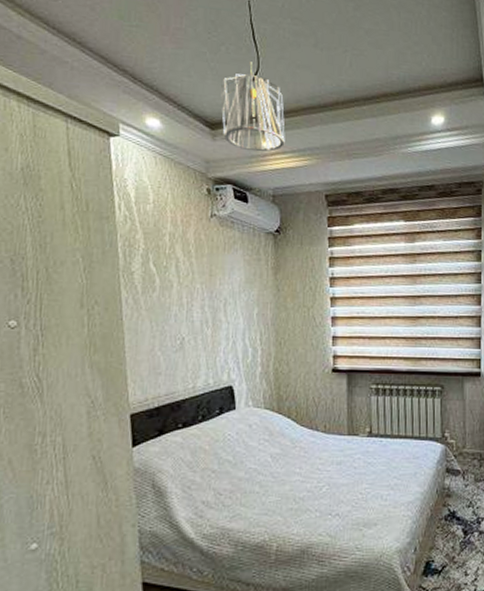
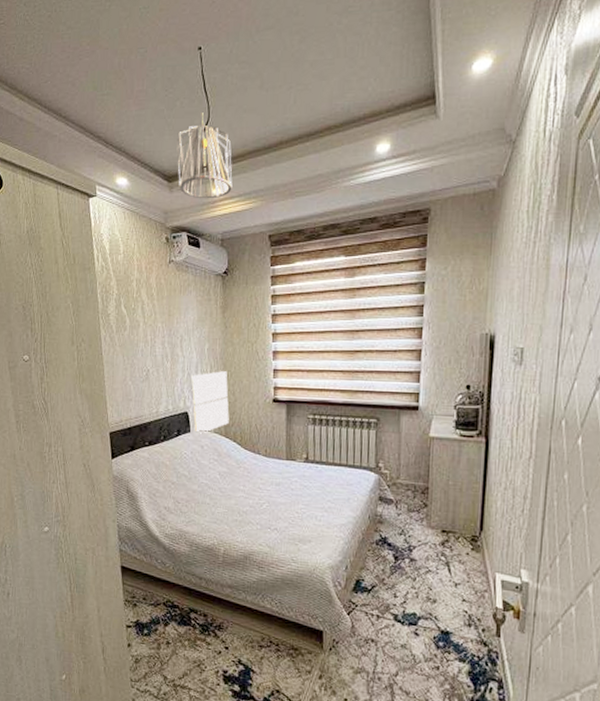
wall art: none [237,339,283,411] -> present [191,371,229,434]

